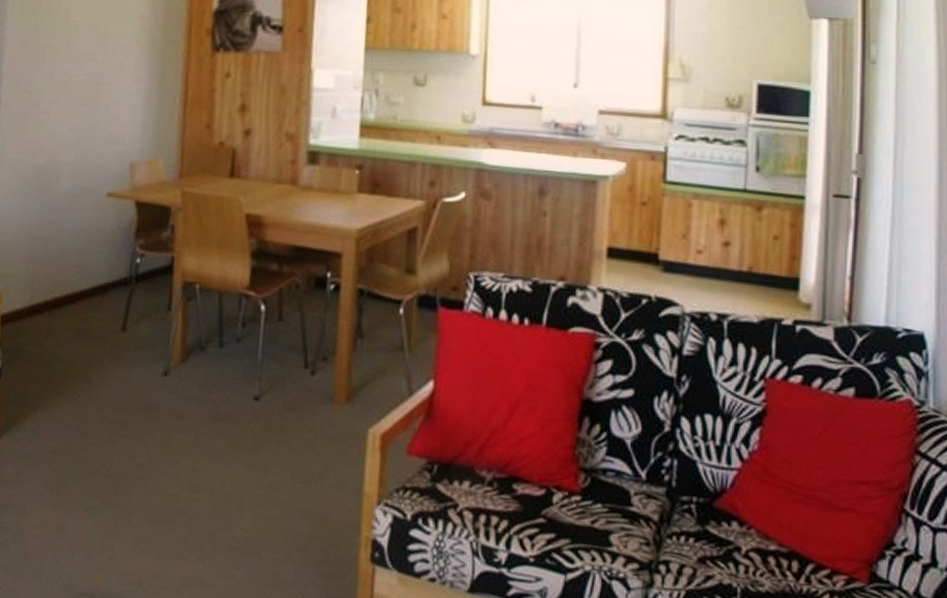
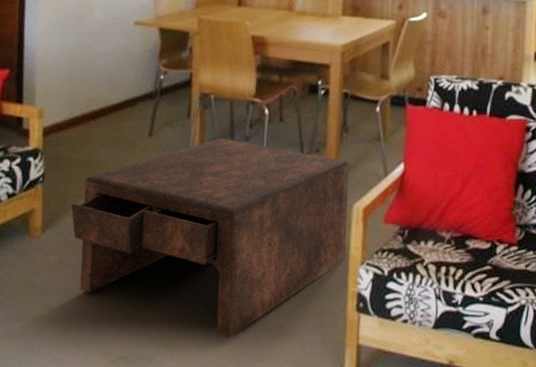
coffee table: none [31,337,364,582] -> present [71,138,349,338]

